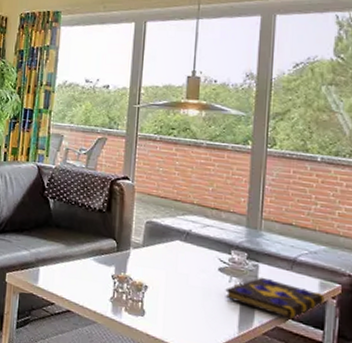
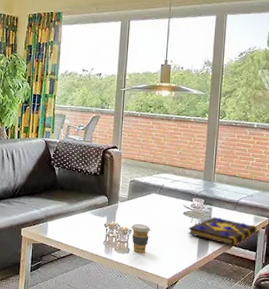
coffee cup: none [146,278,174,318] -> present [131,224,151,254]

